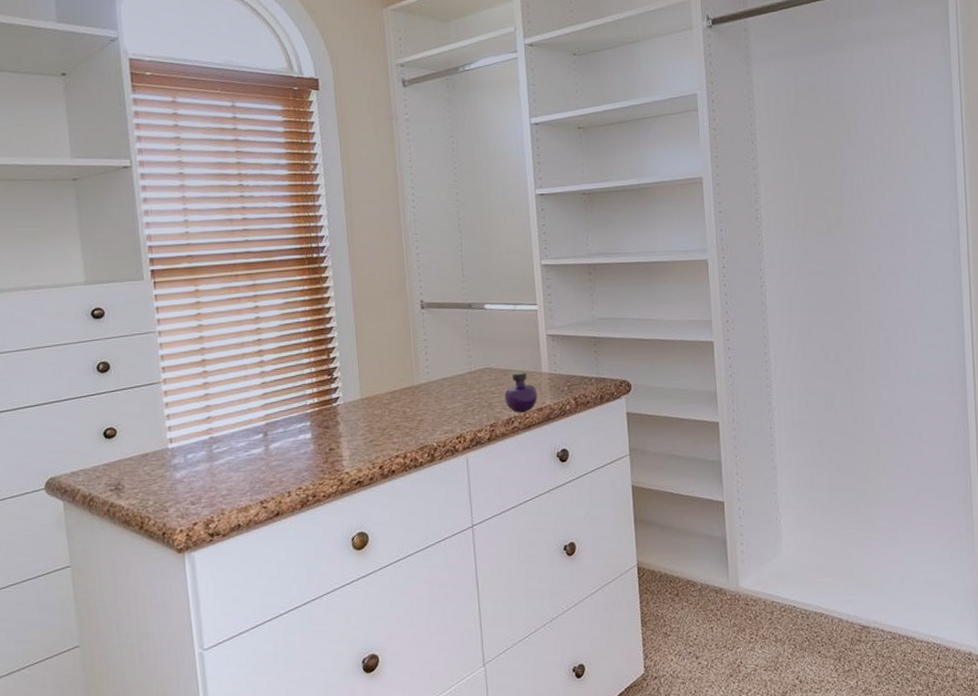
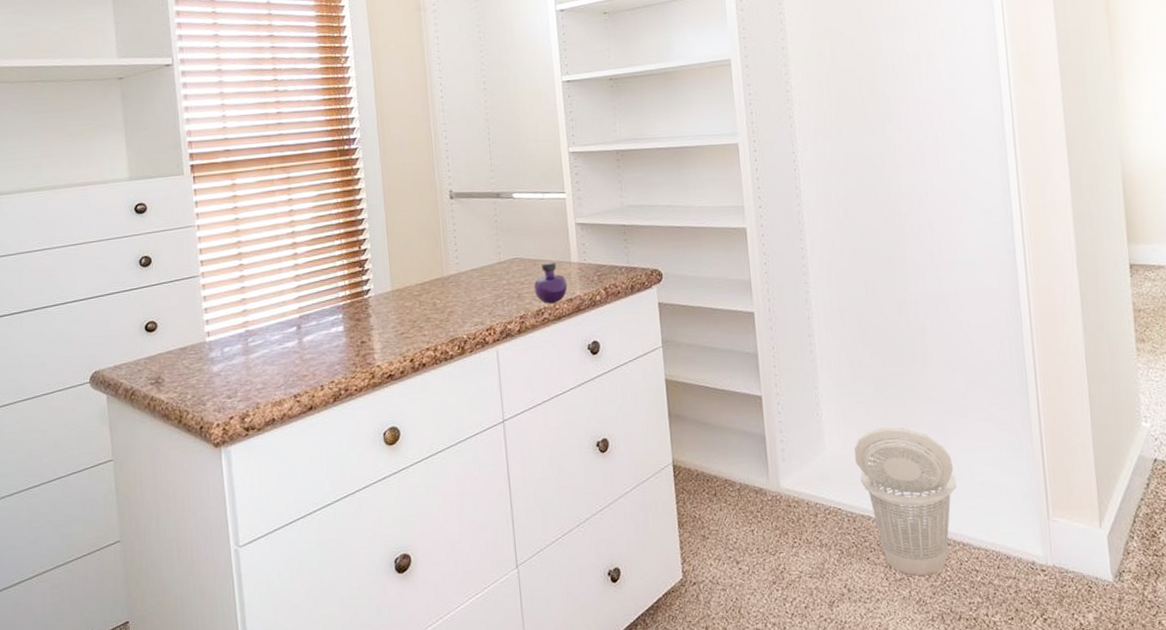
laundry basket: none [809,530,903,668] -> present [854,427,957,577]

